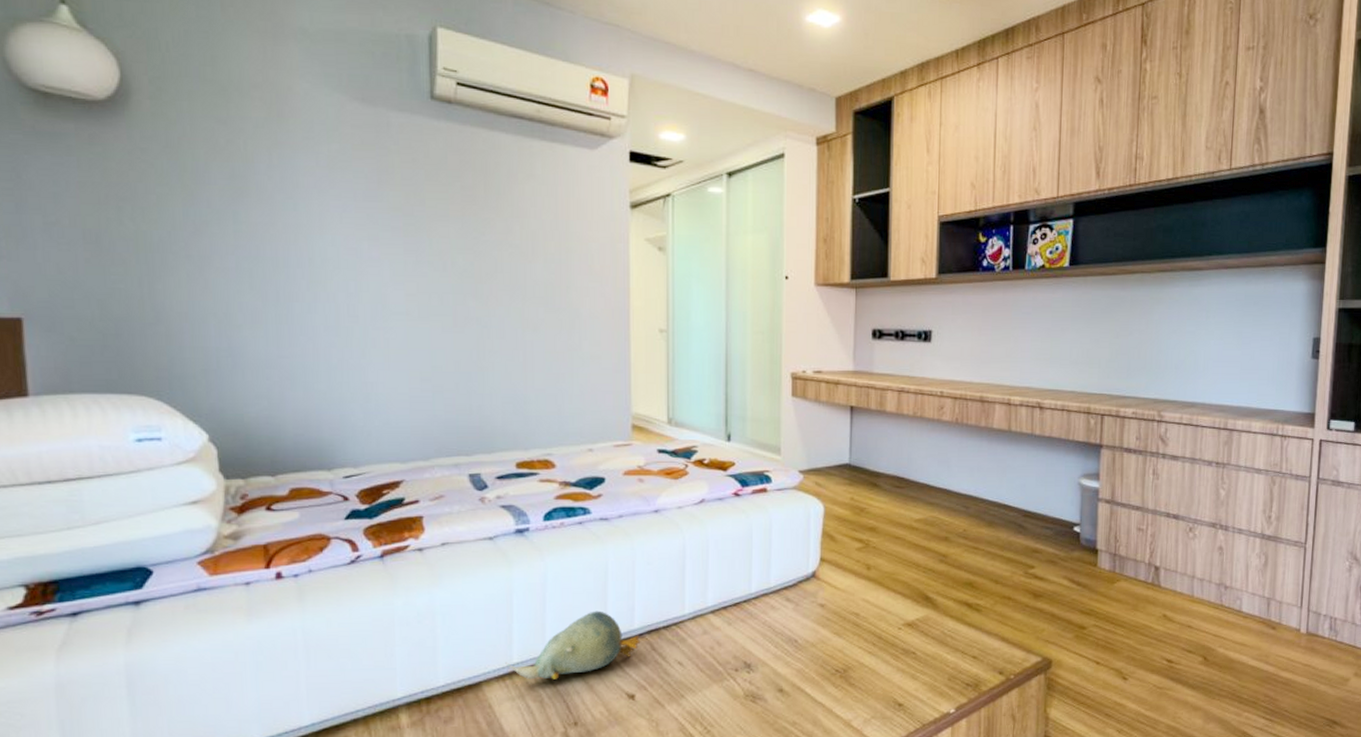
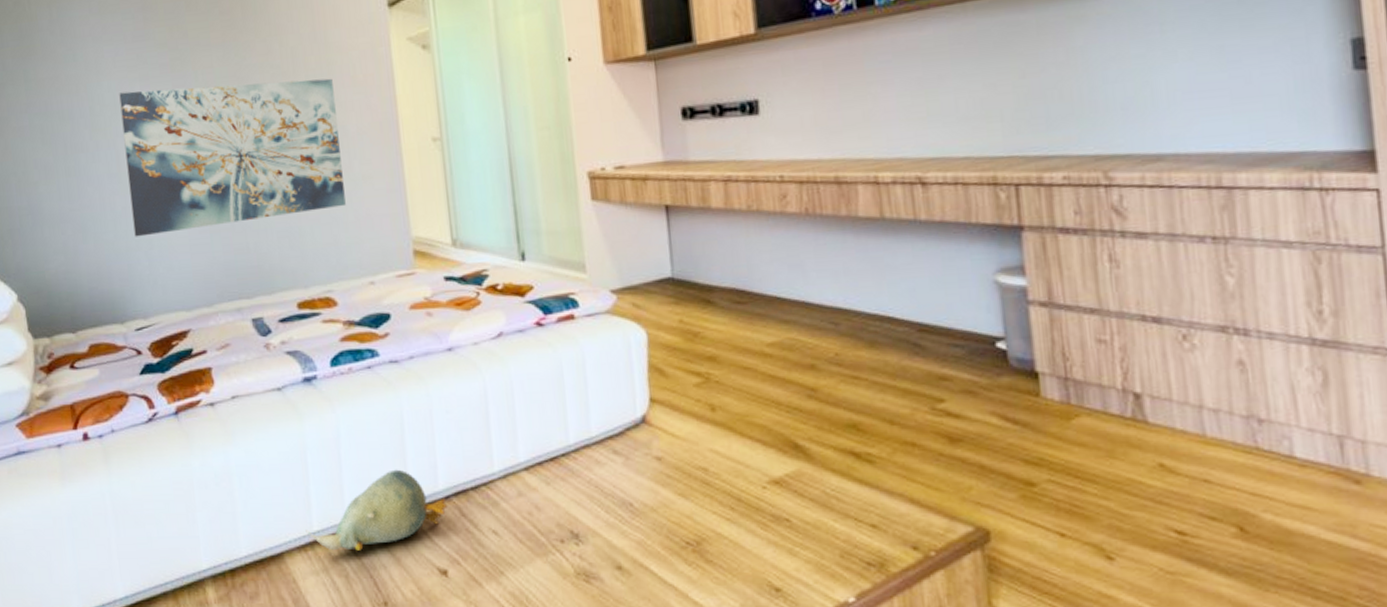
wall art: none [344,248,572,390] -> present [119,78,346,237]

